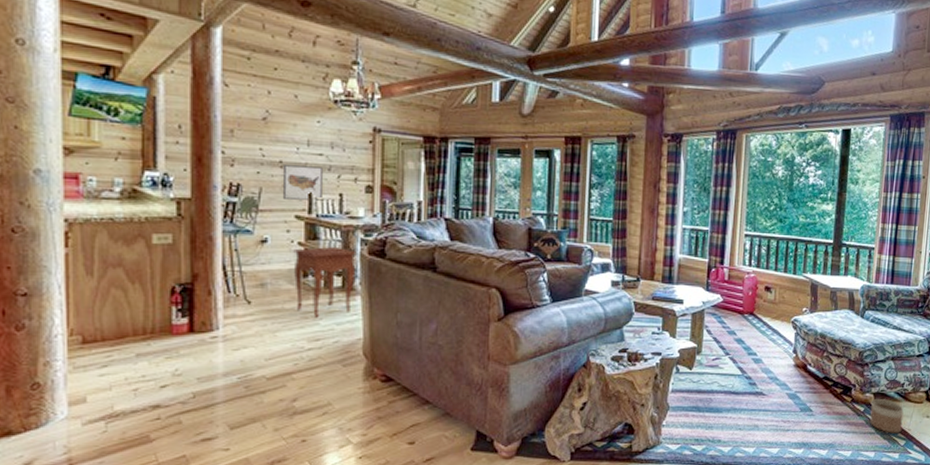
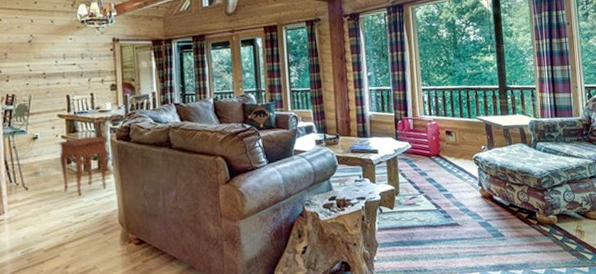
wall art: present [282,165,324,201] -> none [45,74,79,103]
planter: present [870,398,904,433] -> none [555,219,588,250]

